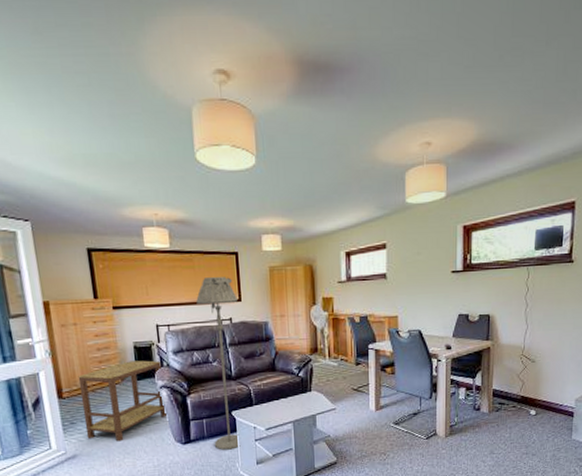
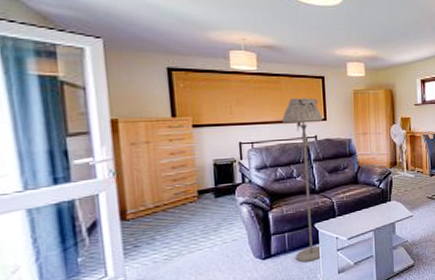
side table: present [78,360,167,442] -> none [147,177,246,263]

